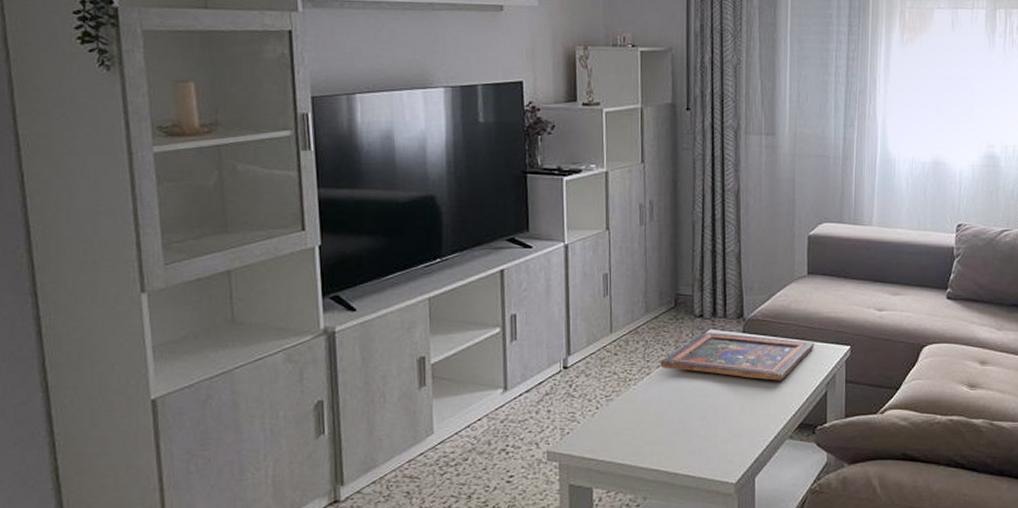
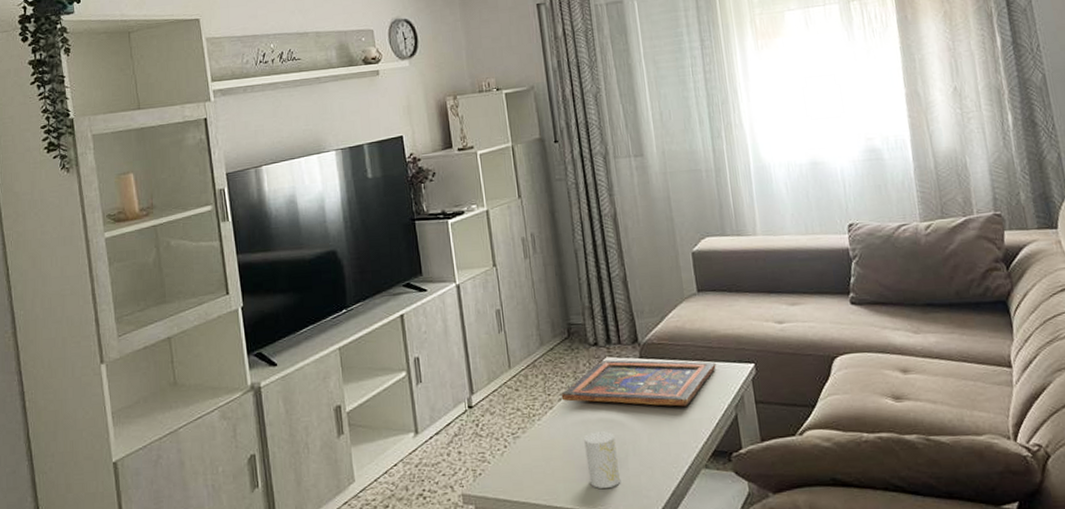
cup: none [677,400,709,452] -> present [584,431,621,488]

